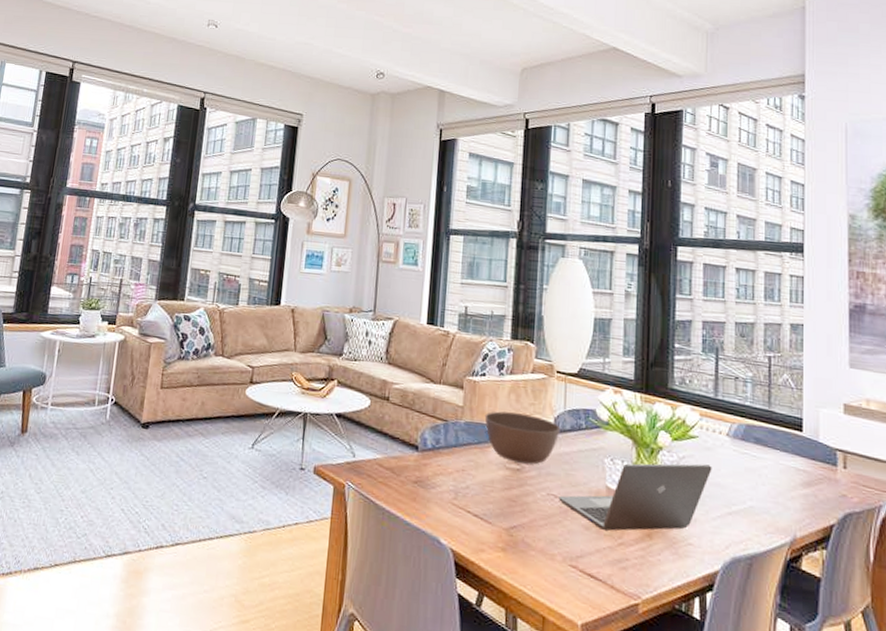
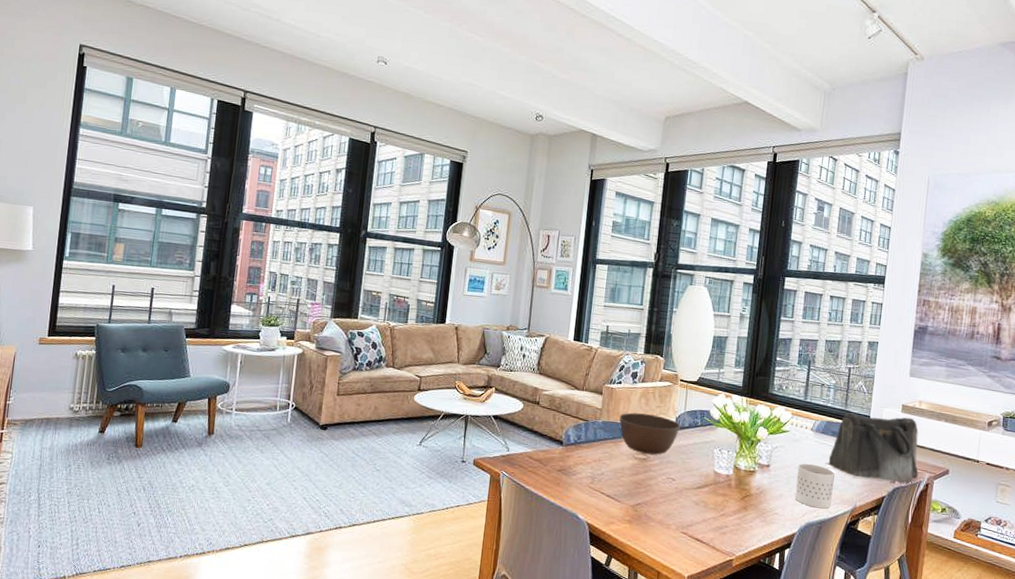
laptop: present [559,463,712,531] -> none [676,452,798,505]
mug: none [713,478,764,540] -> present [794,463,836,509]
saddlebag: none [749,414,876,508] -> present [825,413,919,483]

